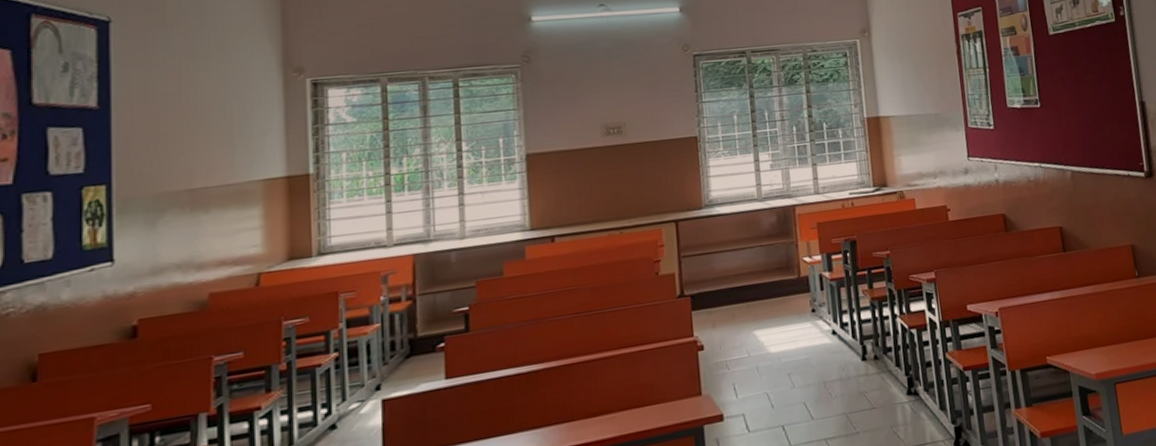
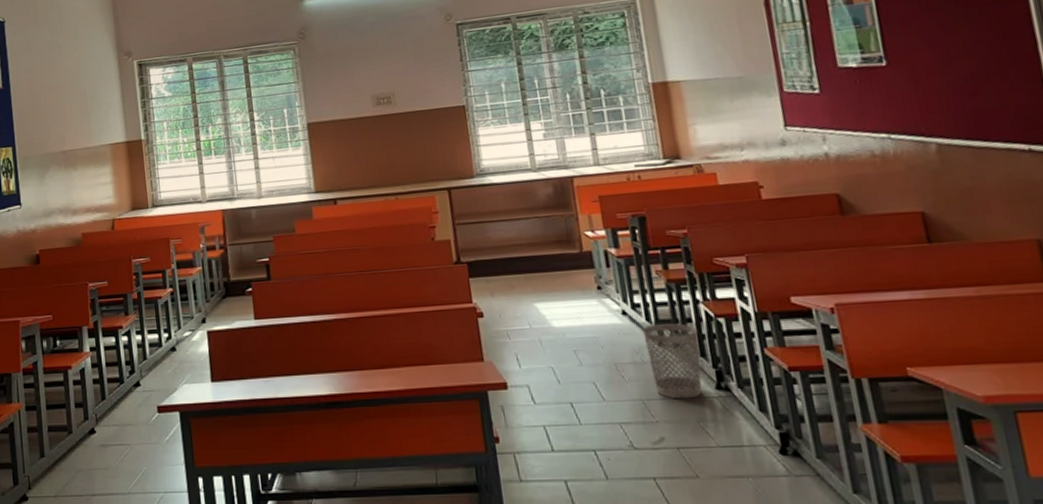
wastebasket: none [849,337,896,409] -> present [642,322,702,399]

